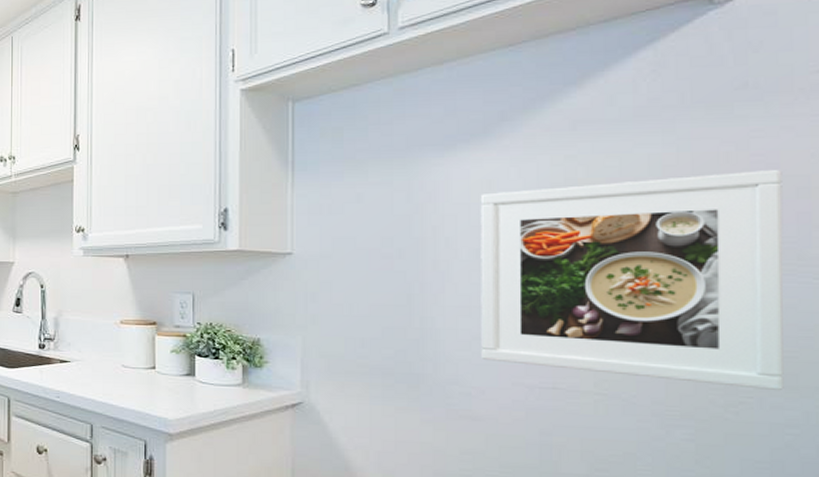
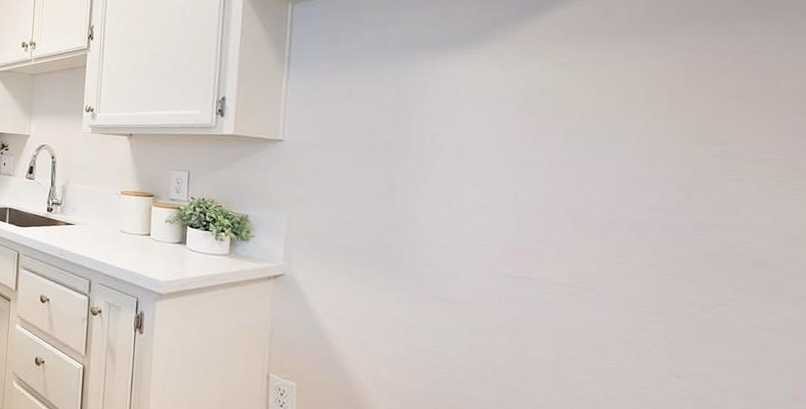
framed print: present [480,169,784,391] -> none [459,83,781,297]

